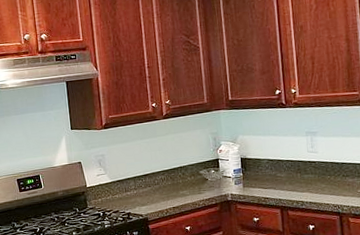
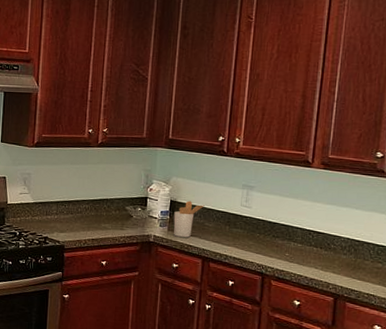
utensil holder: none [246,155,274,192] -> present [173,201,205,237]

